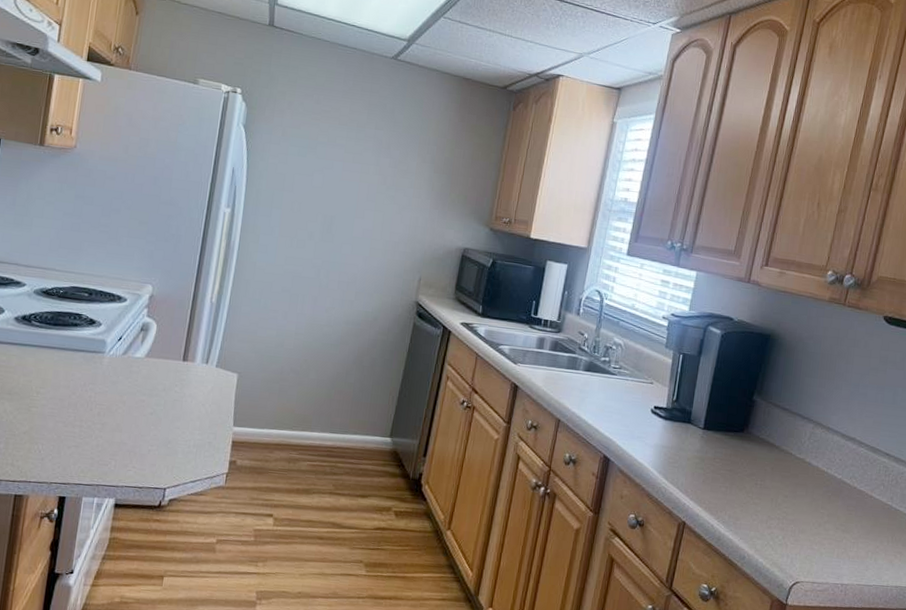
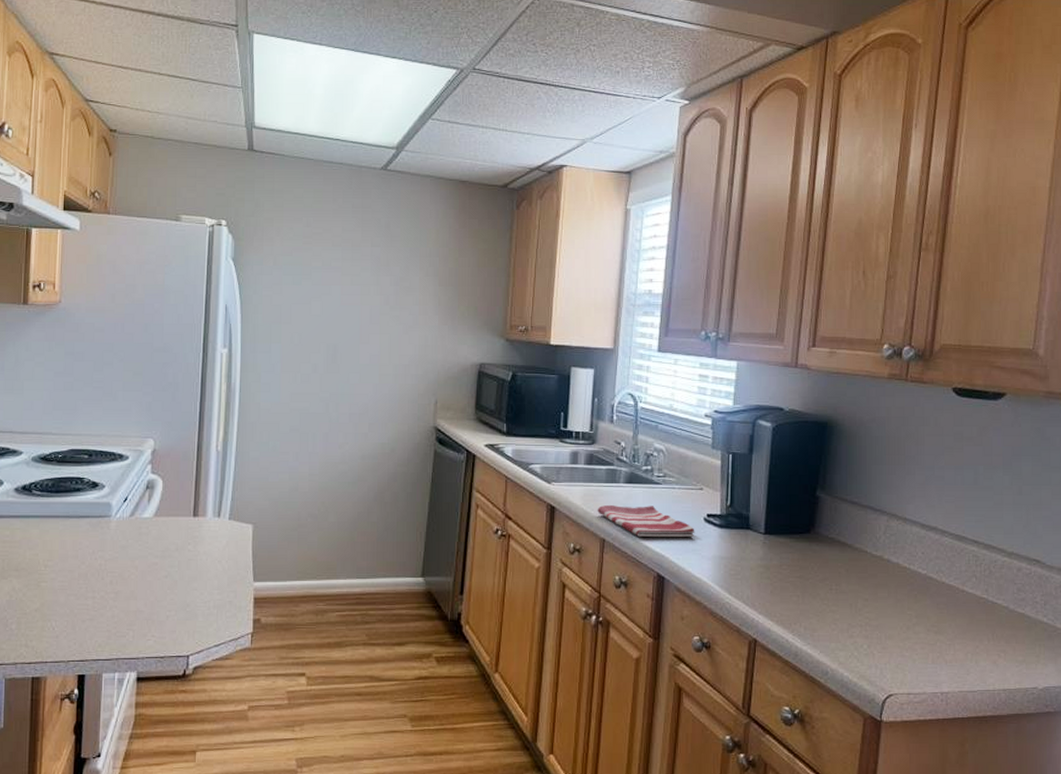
dish towel: none [556,388,642,426] -> present [597,504,695,538]

